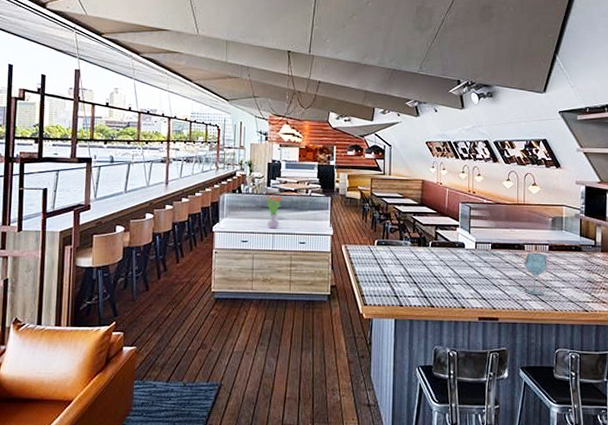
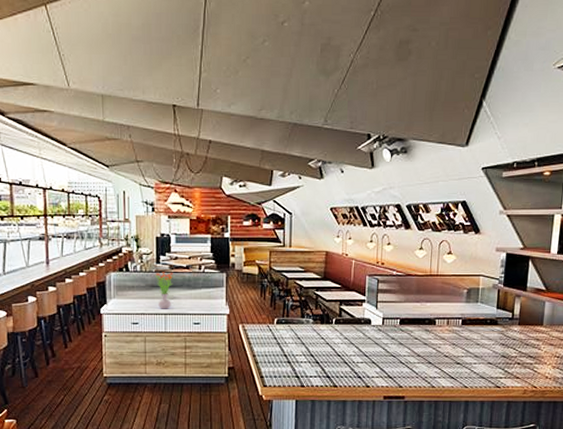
wine glass: present [524,252,548,296] -> none [433,327,460,372]

